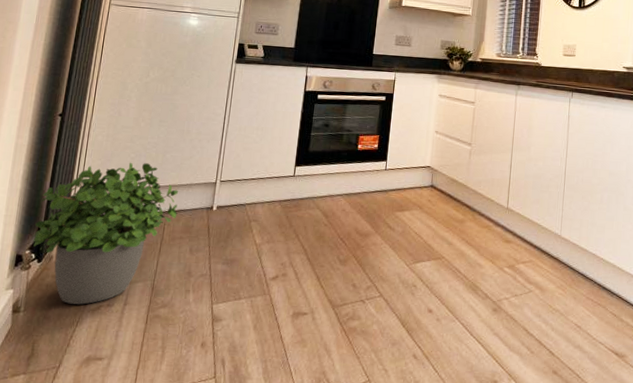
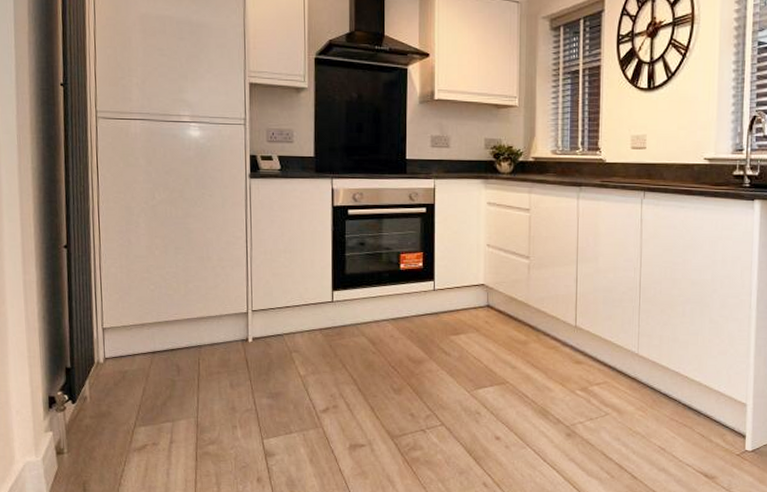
potted plant: present [33,162,178,305] -> none [62,294,211,444]

